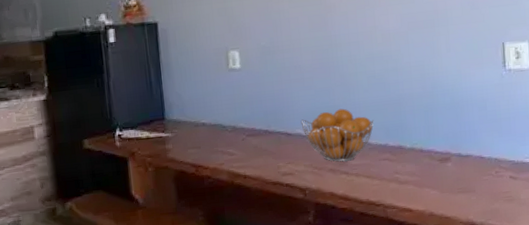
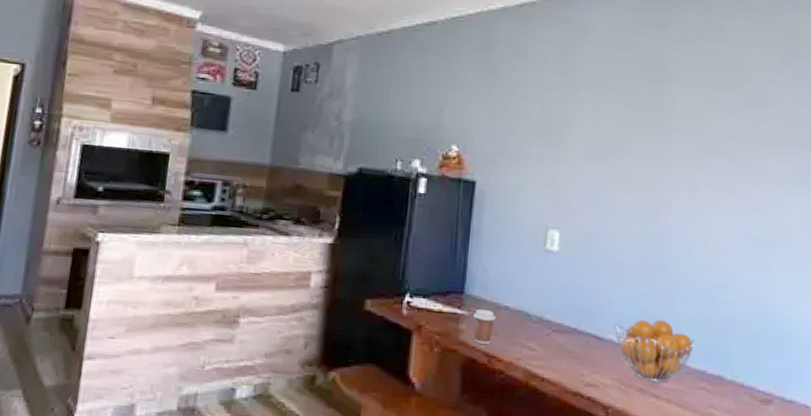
coffee cup: none [175,129,196,158] -> present [472,309,496,344]

